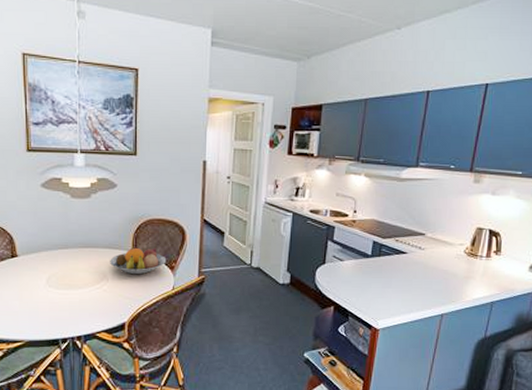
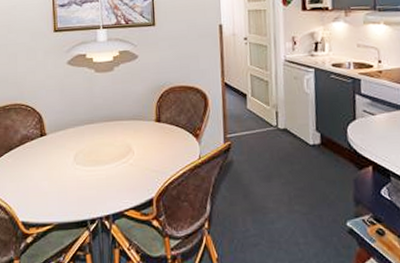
fruit bowl: present [110,246,167,275] -> none [135,115,191,146]

